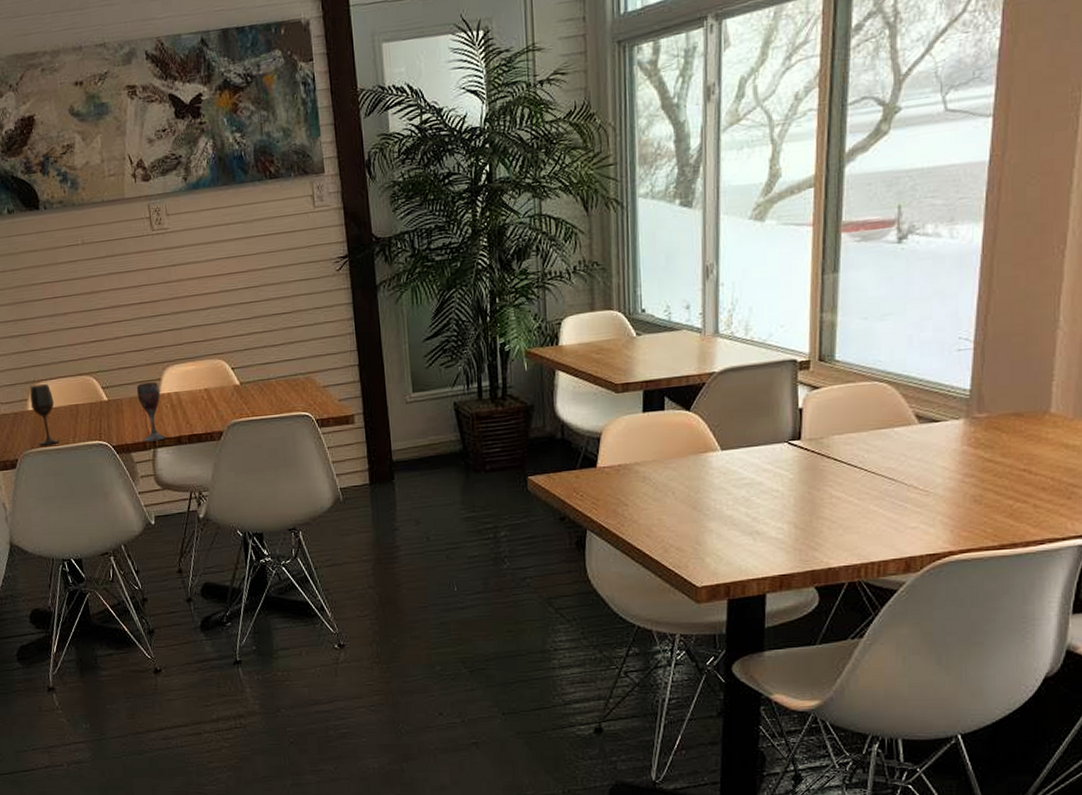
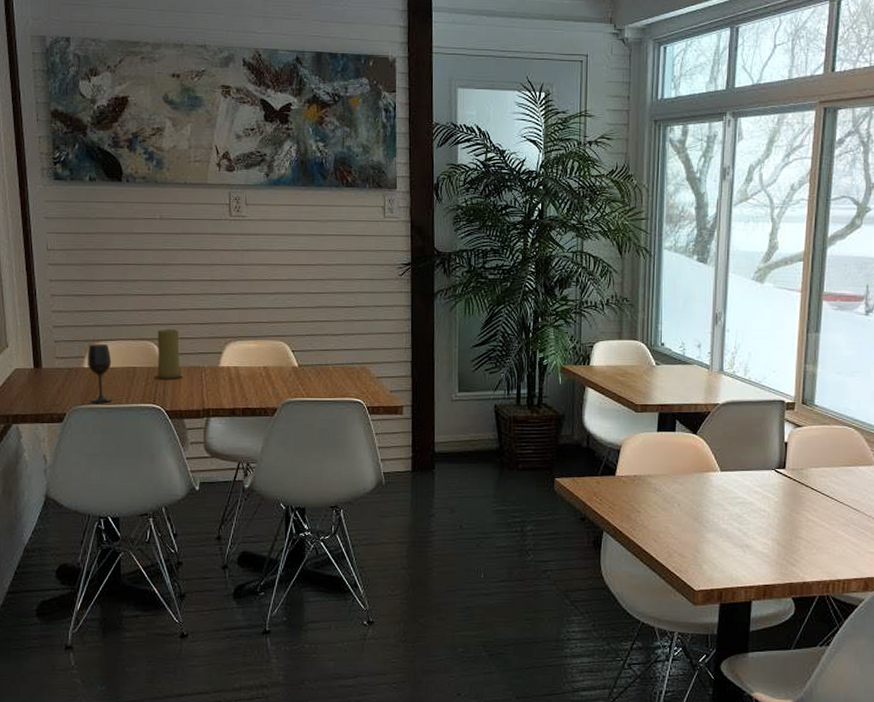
candle: none [94,359,126,416] -> present [154,329,184,381]
cup: present [136,382,166,442] -> none [196,355,221,411]

